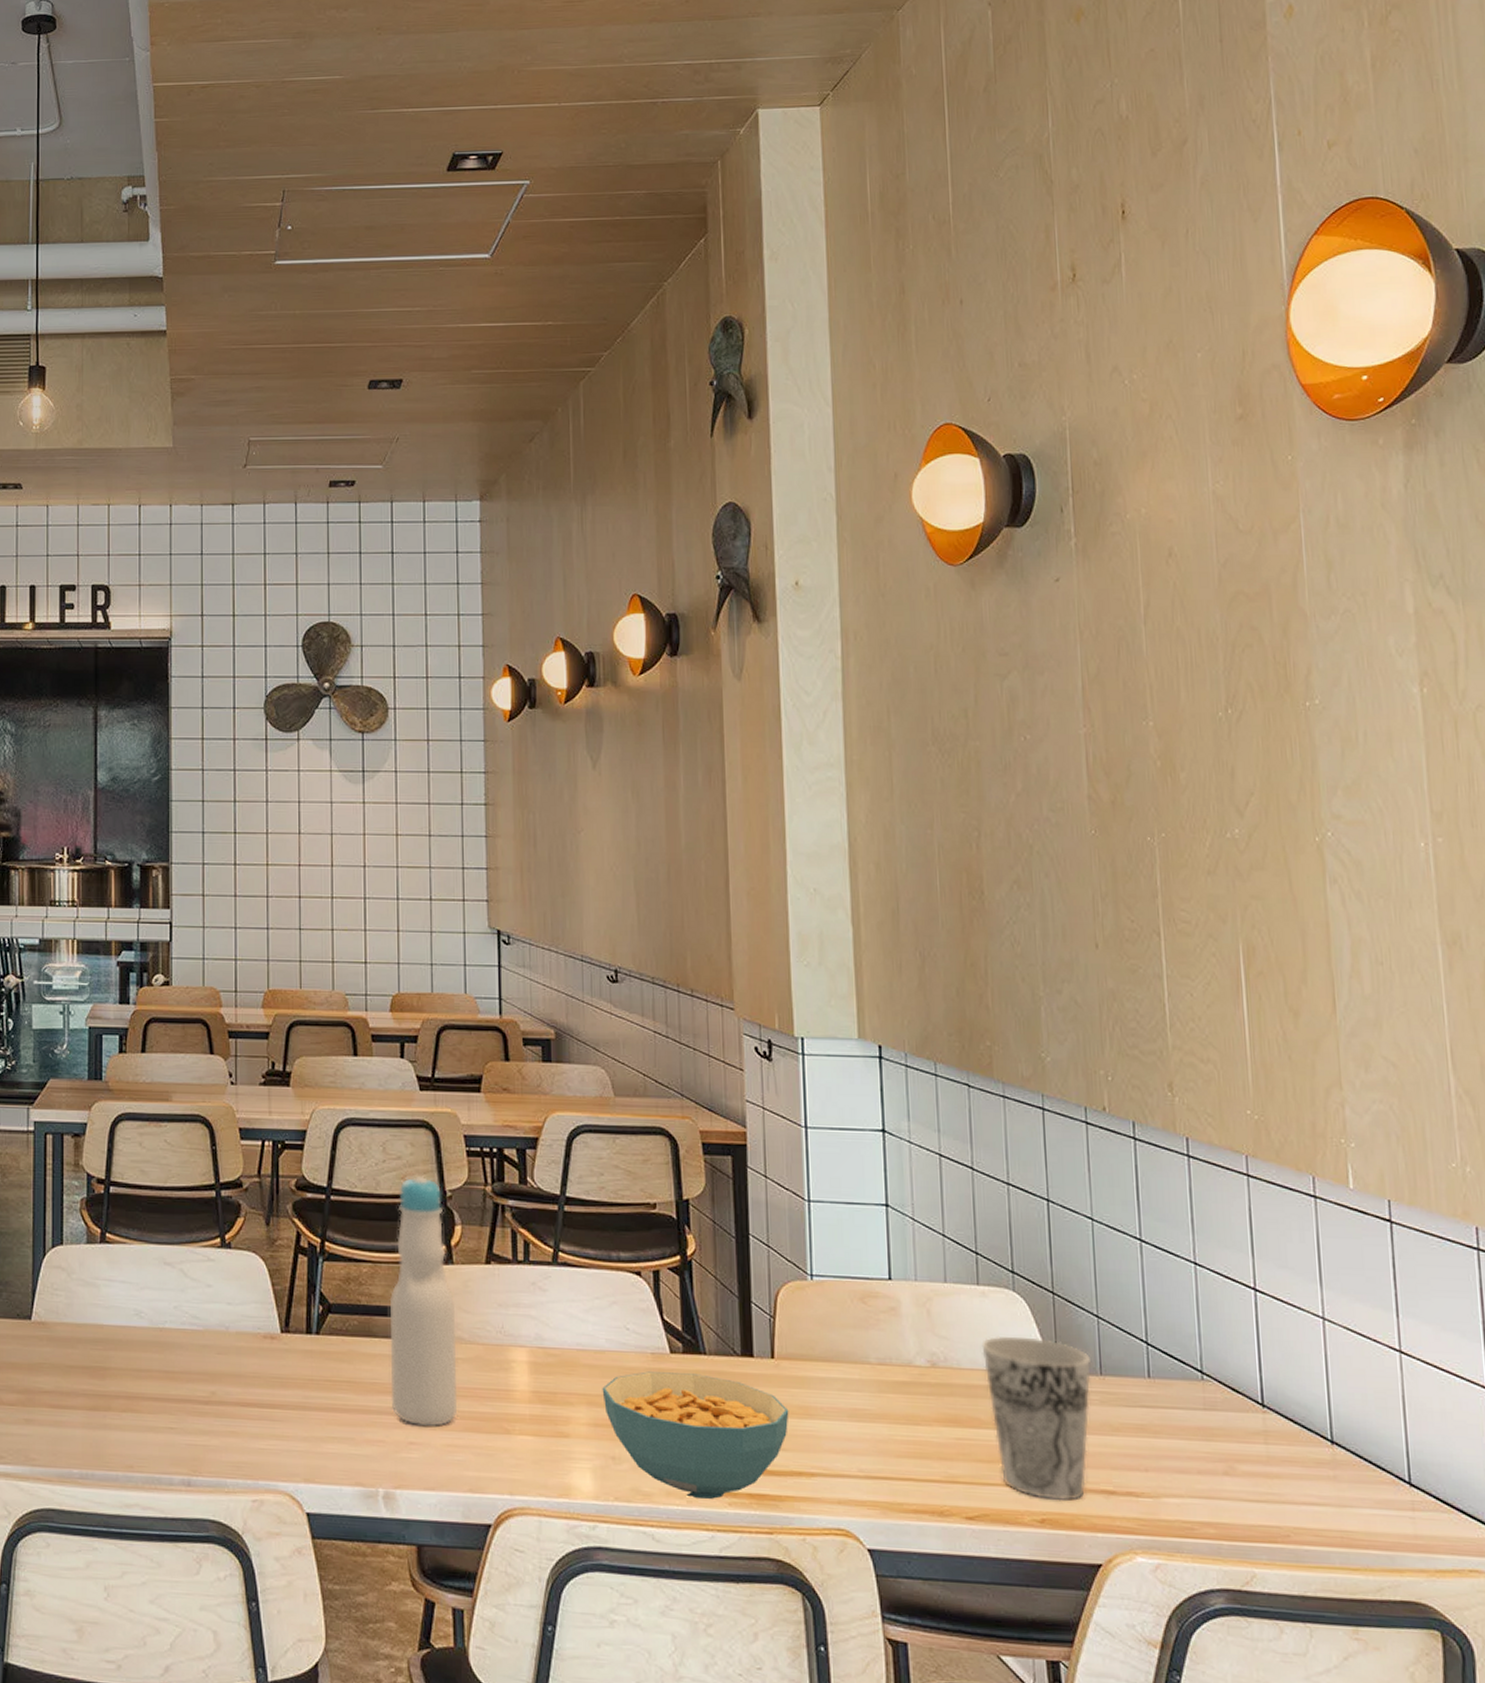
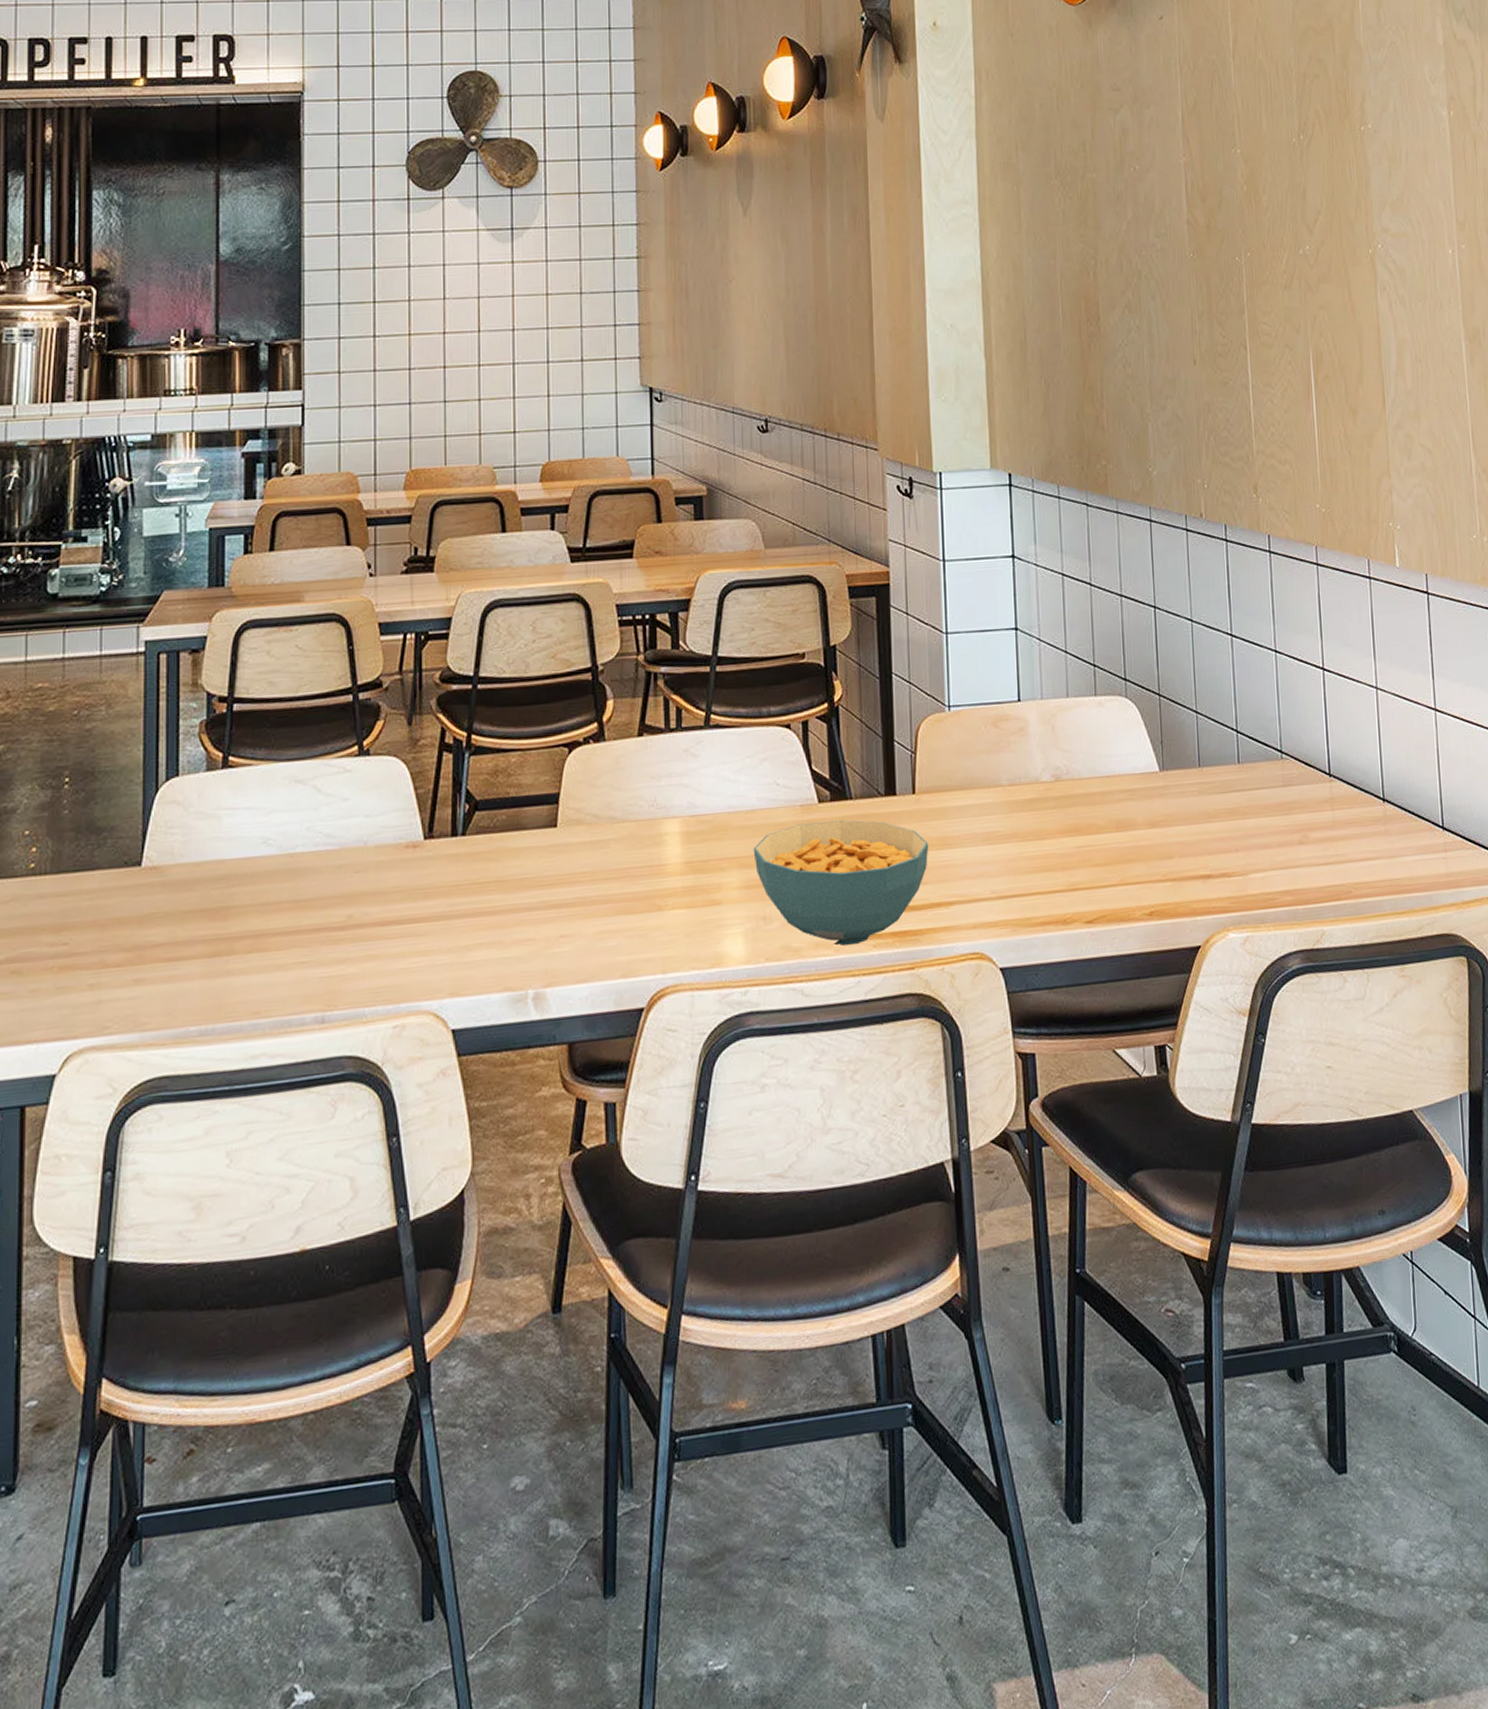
bottle: present [389,1175,458,1428] -> none [539,652,610,918]
cup: present [981,1335,1092,1502] -> none [1099,739,1192,893]

